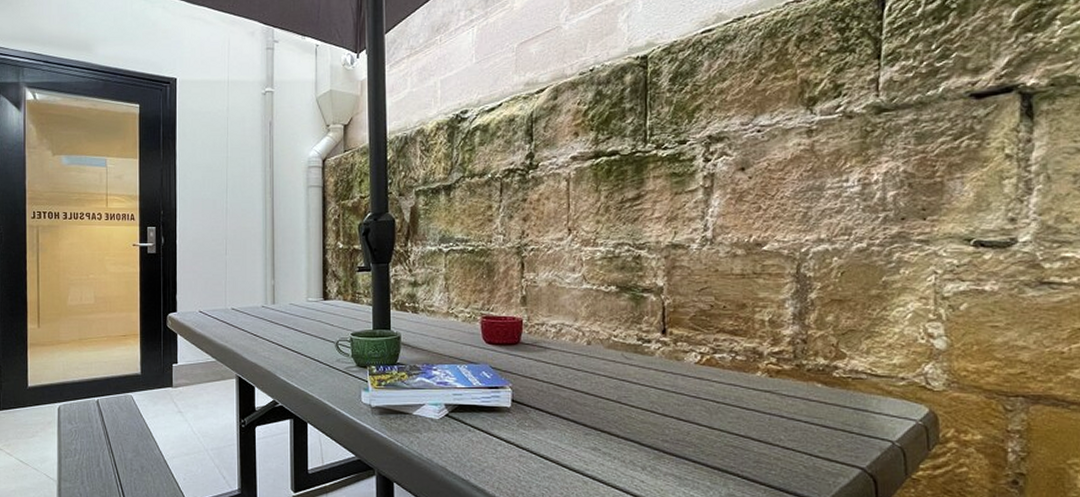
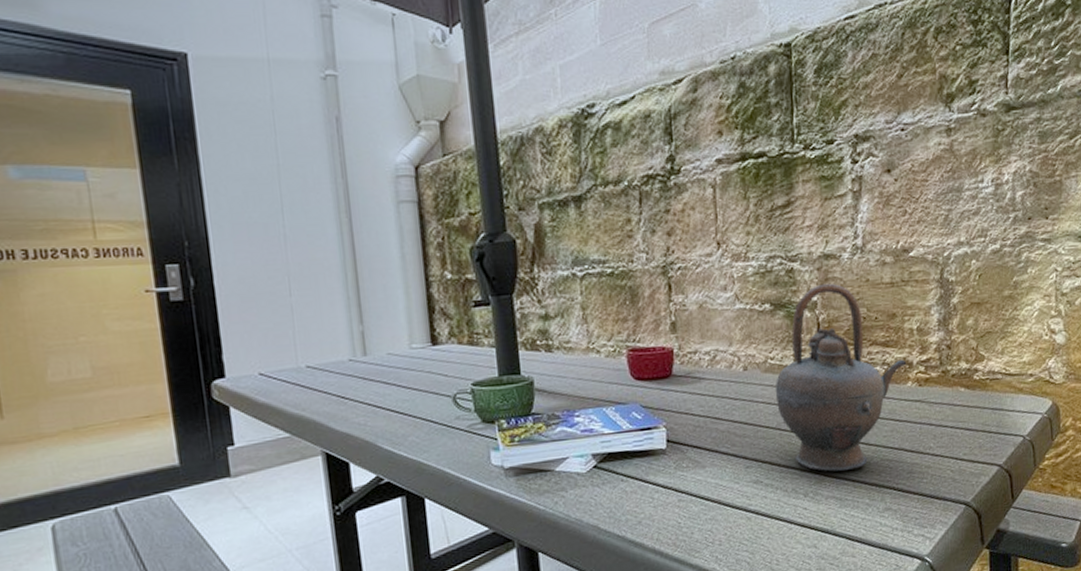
teapot: none [617,271,757,451] -> present [775,283,907,472]

